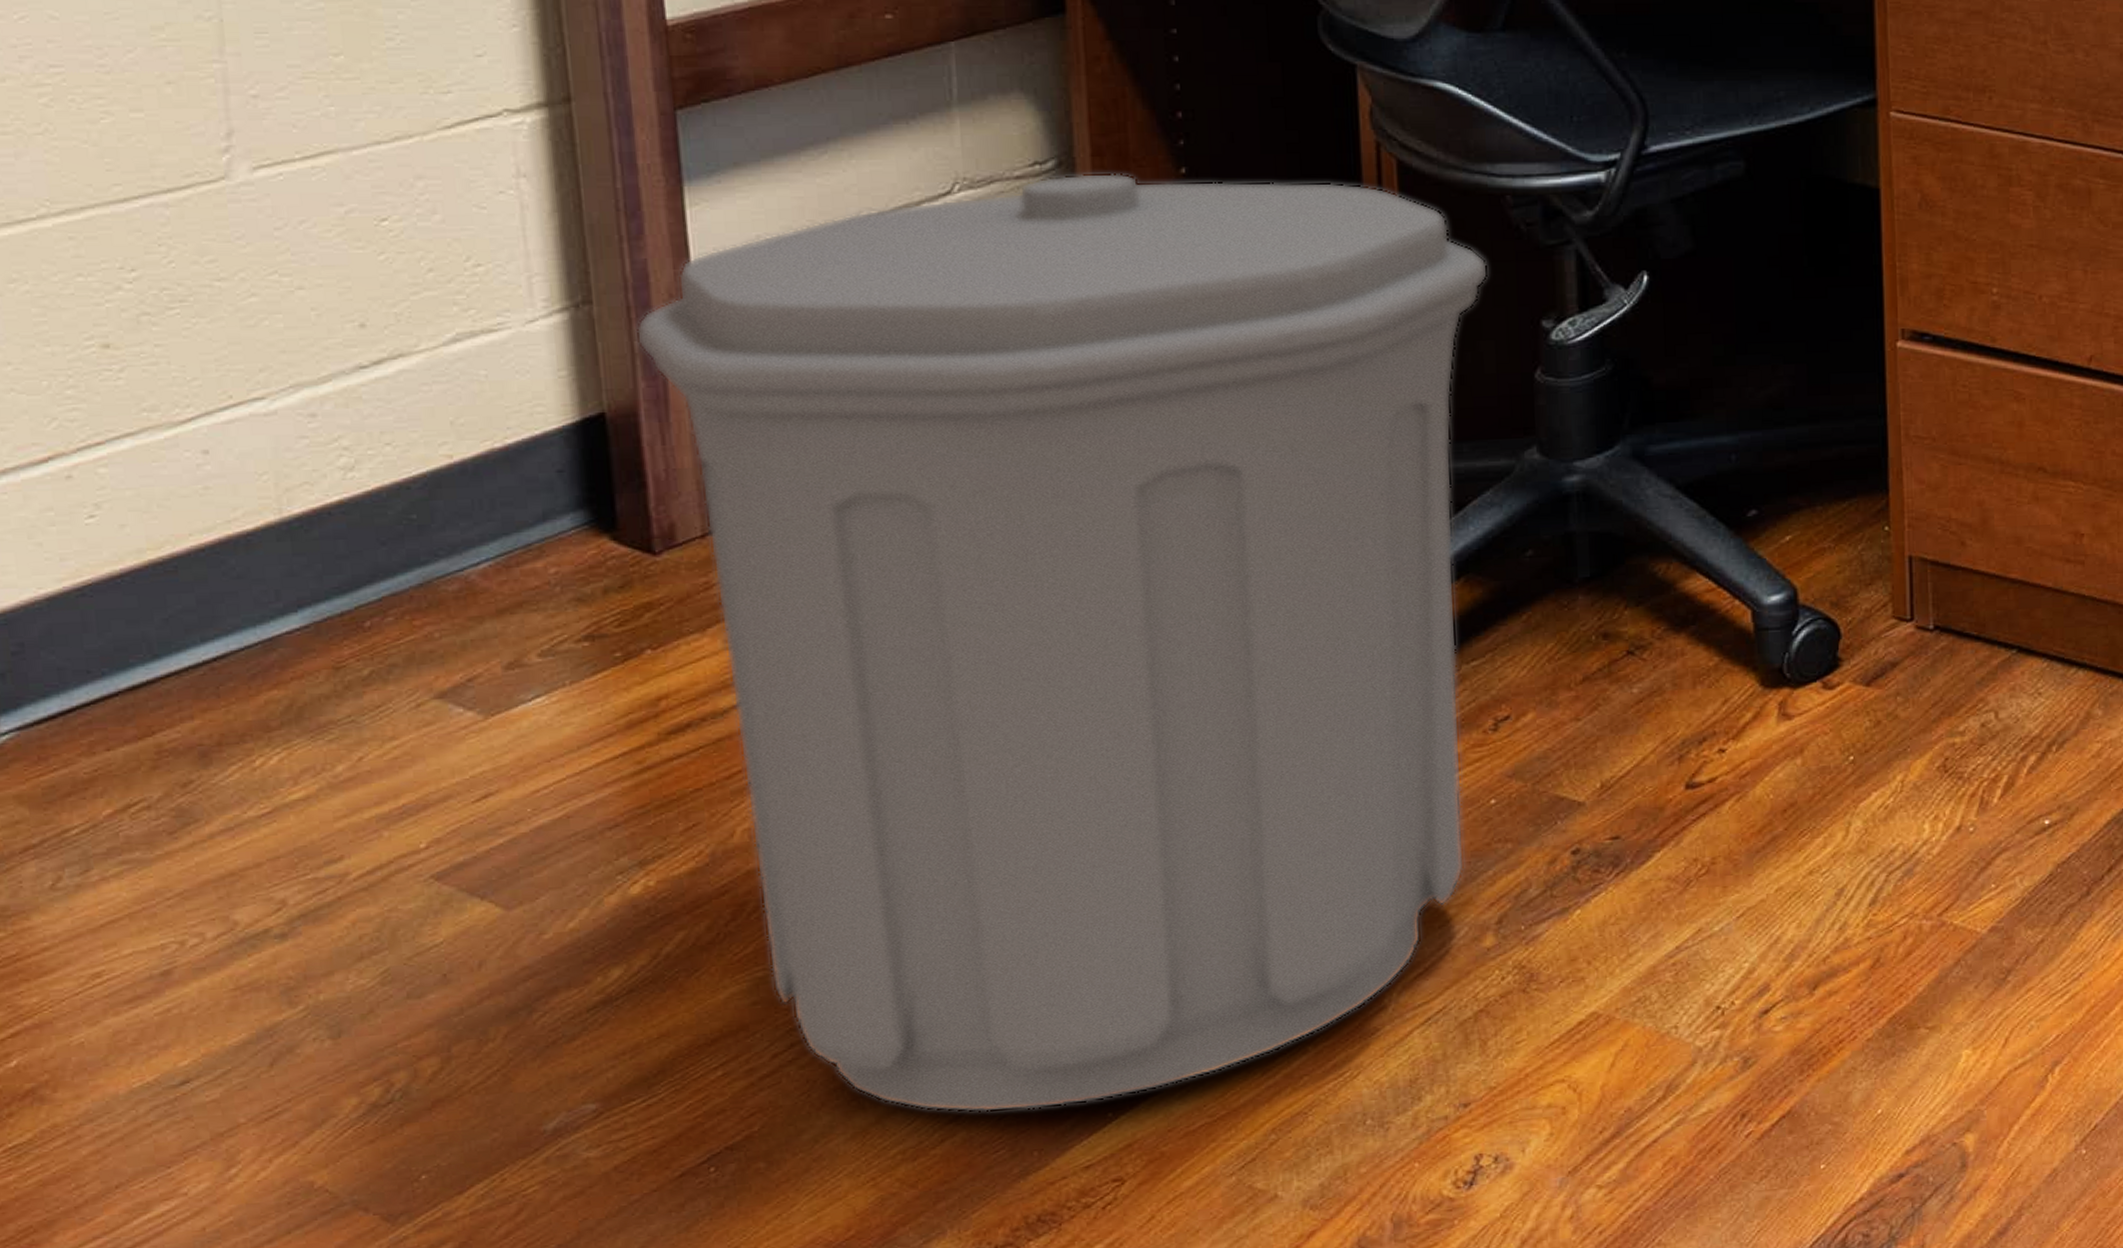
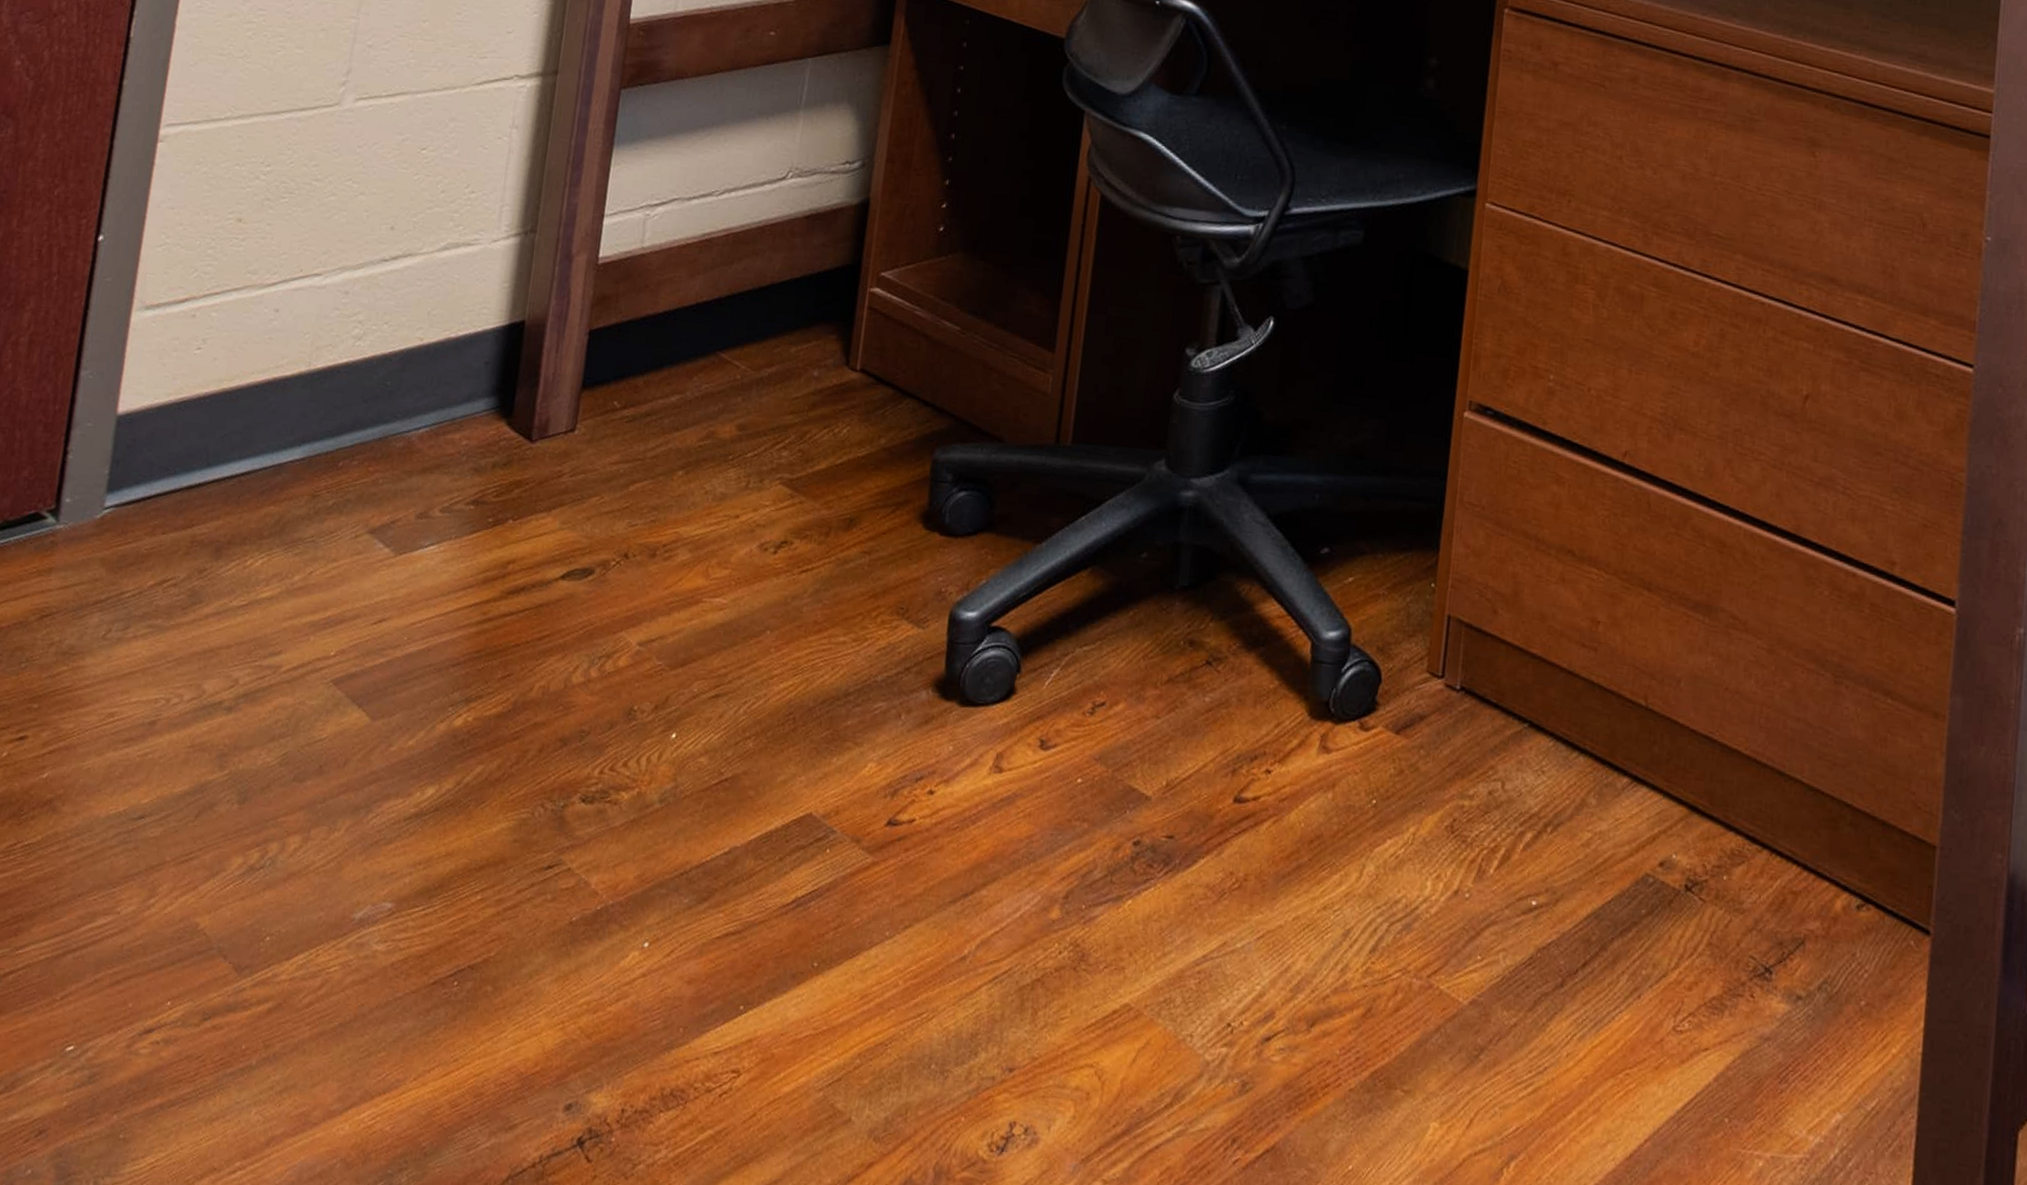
trash can: present [635,172,1489,1113] -> none [530,174,1154,994]

